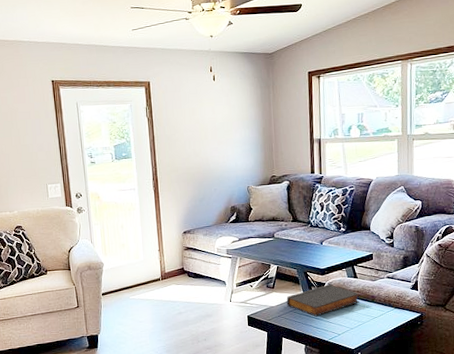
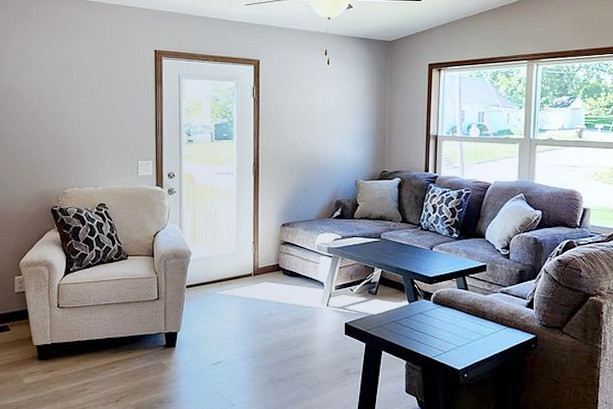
book: present [286,284,360,317] -> none [389,295,470,330]

